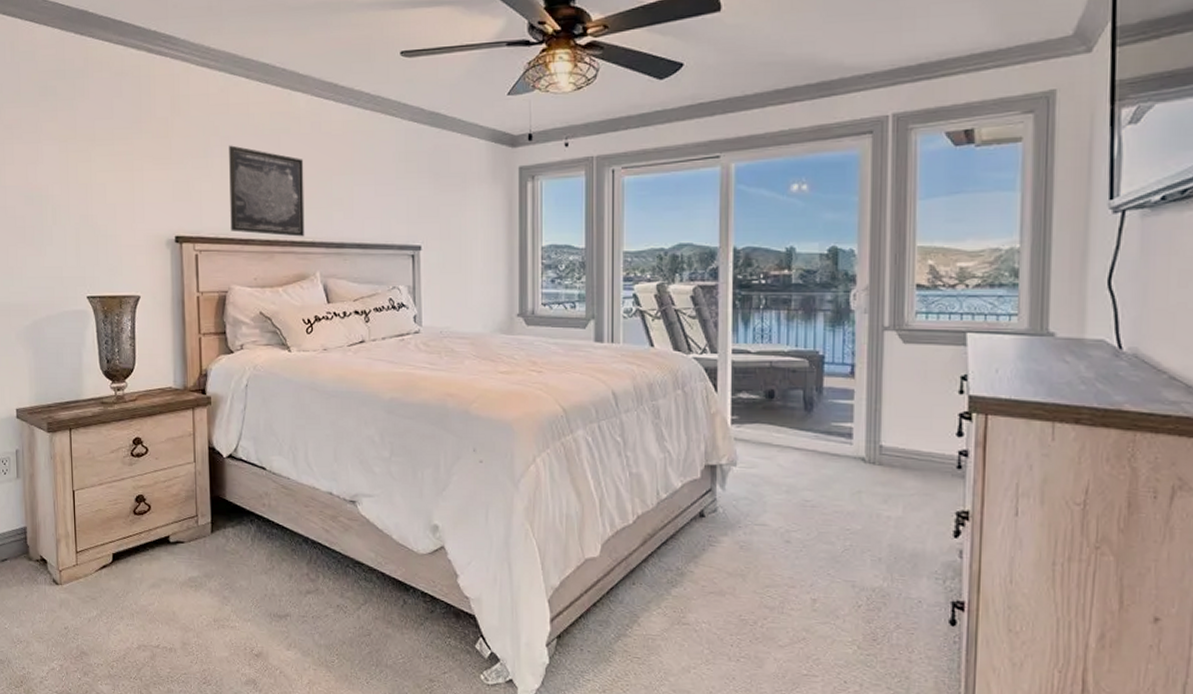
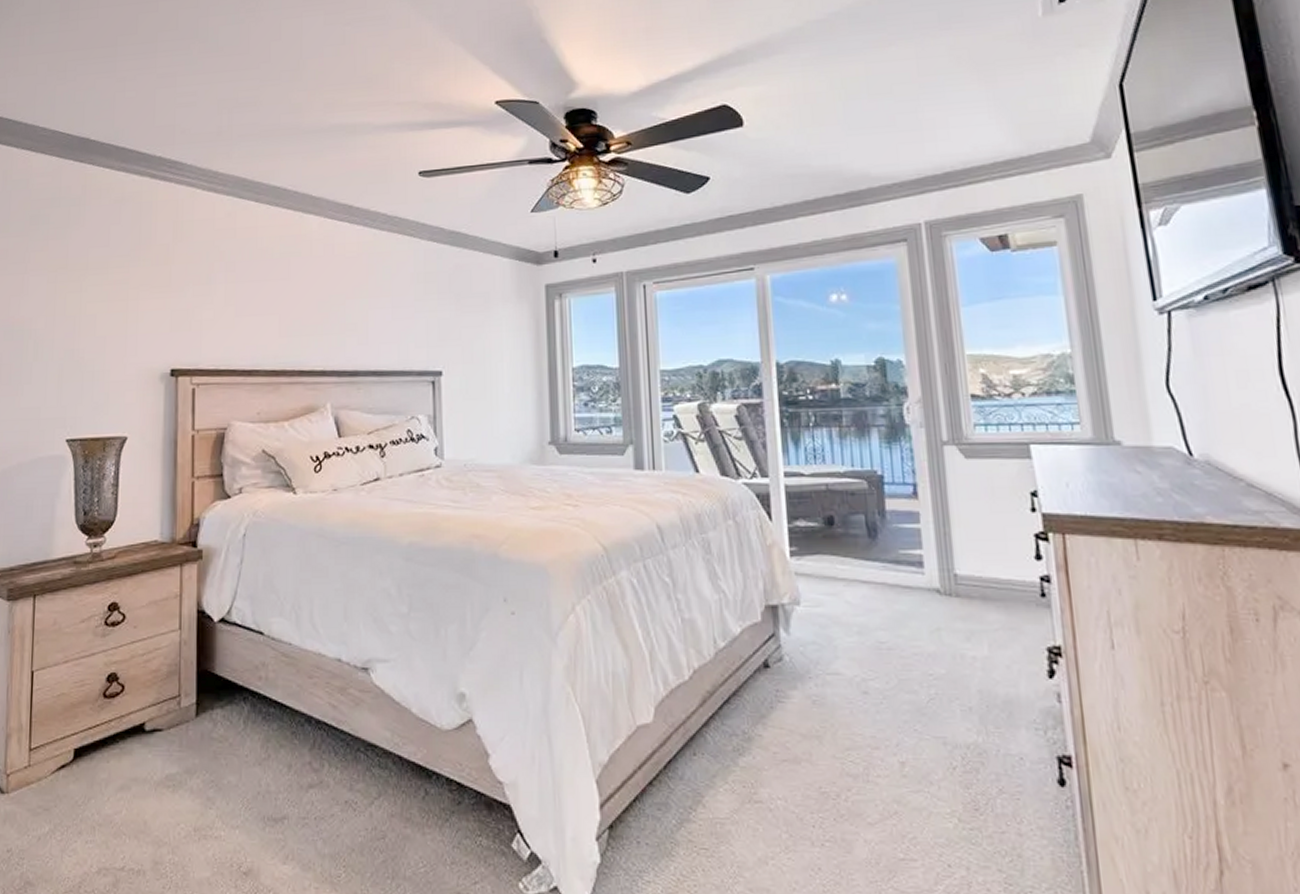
wall art: present [229,145,305,237] -> none [233,270,315,366]

